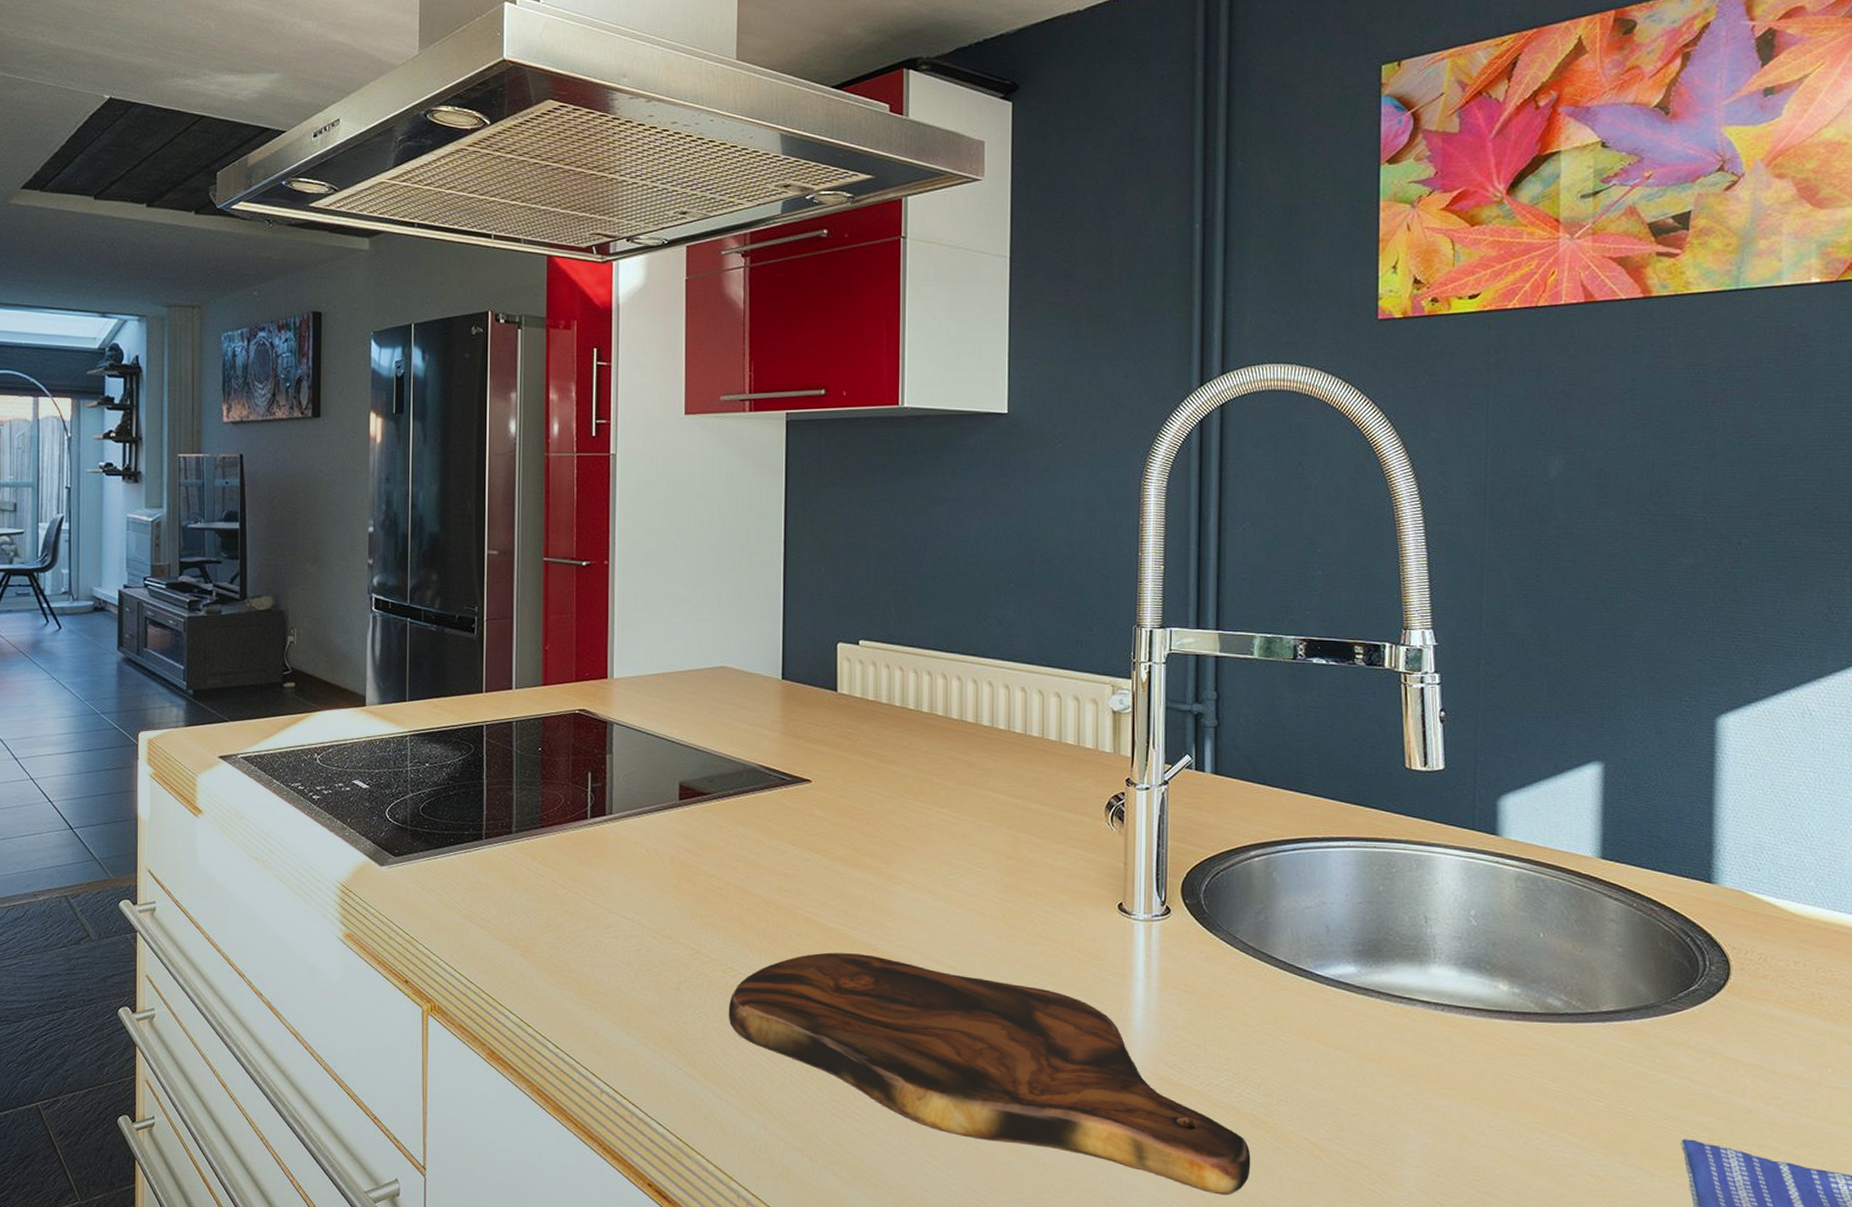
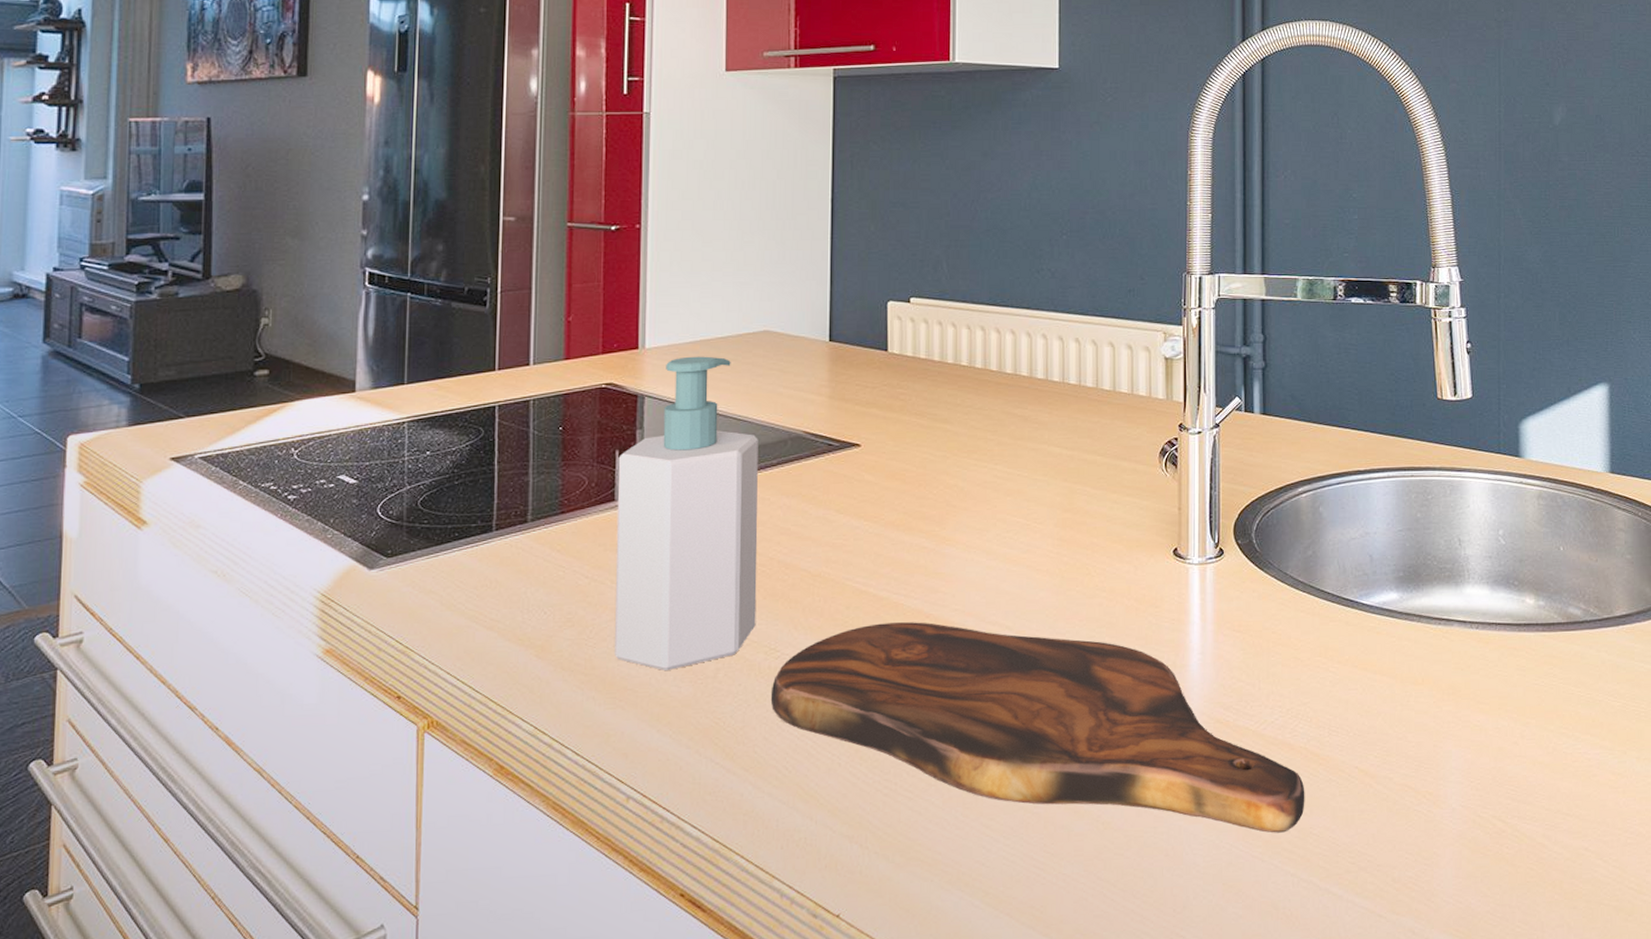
soap bottle: none [589,688,716,980] -> present [615,356,758,671]

